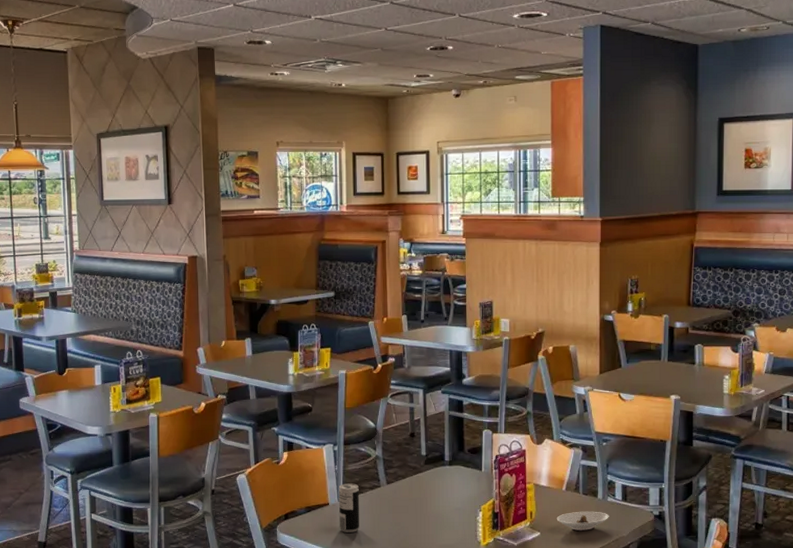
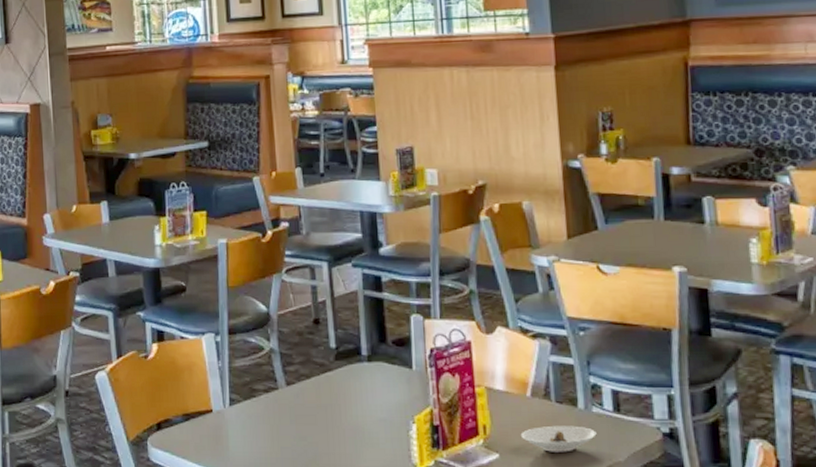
beverage can: present [338,483,359,533] -> none [223,384,253,449]

